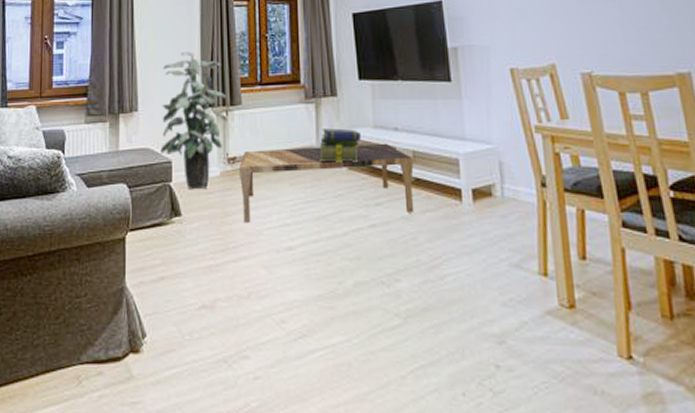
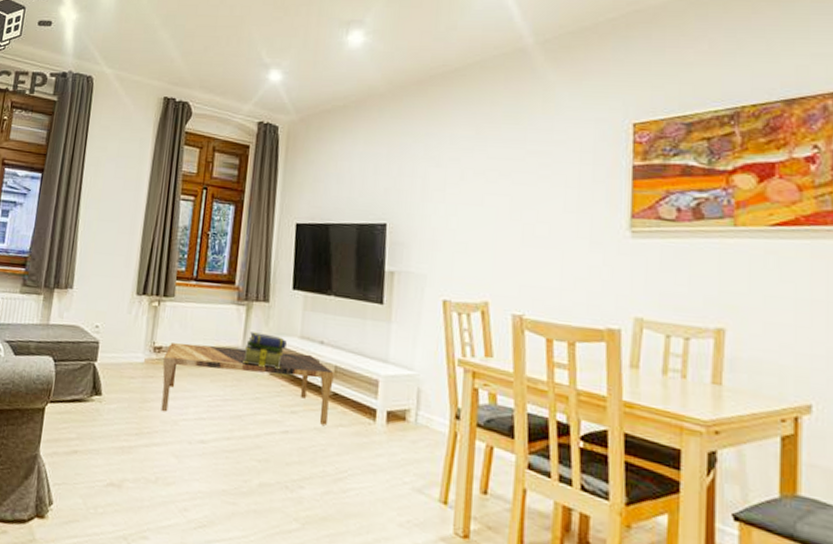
indoor plant: present [160,51,227,190] -> none [89,237,162,373]

